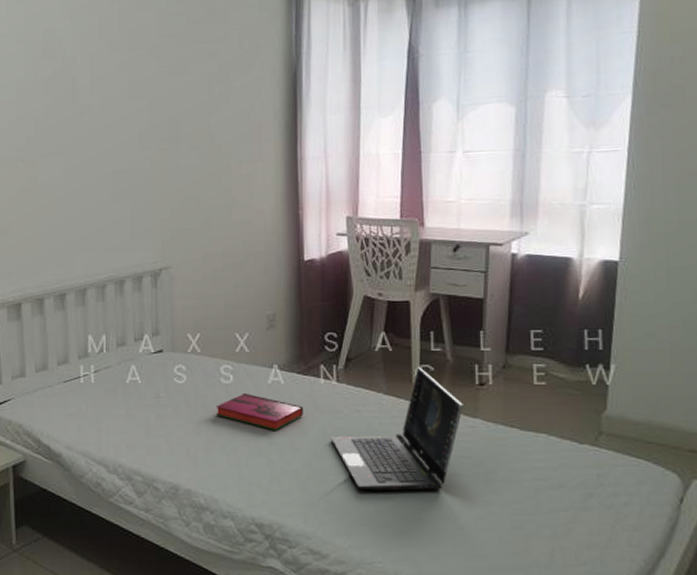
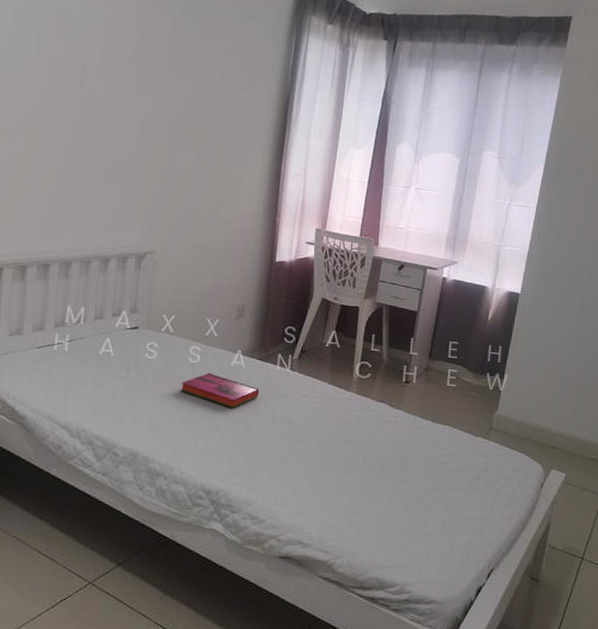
laptop computer: present [331,366,463,491] -> none [279,362,391,468]

